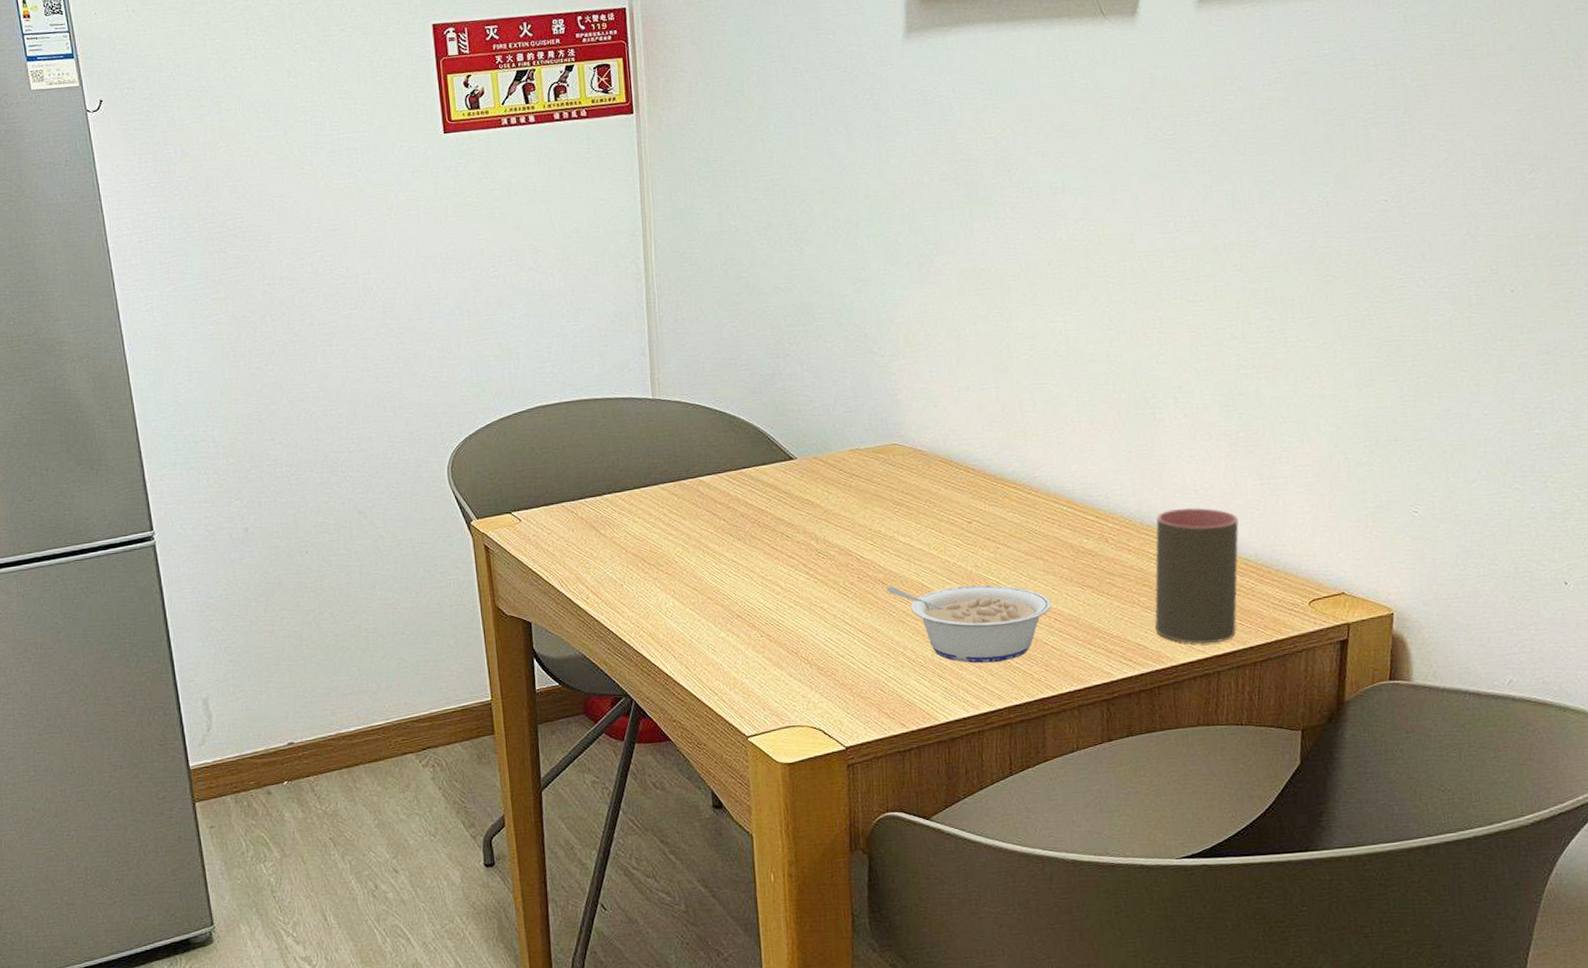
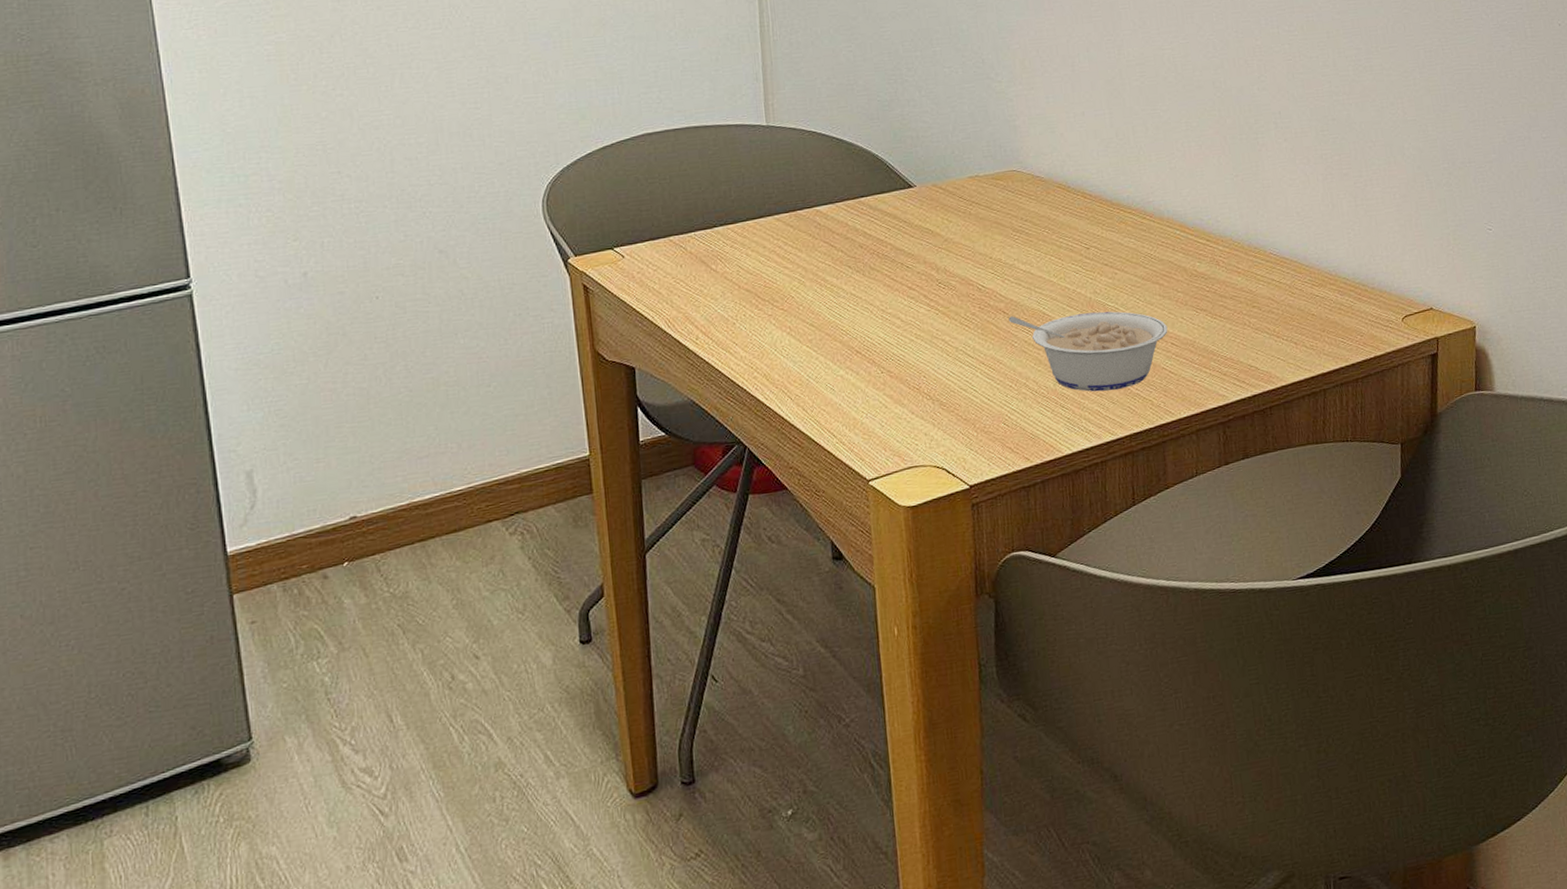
cup: present [1154,507,1239,644] -> none [1262,229,1339,364]

